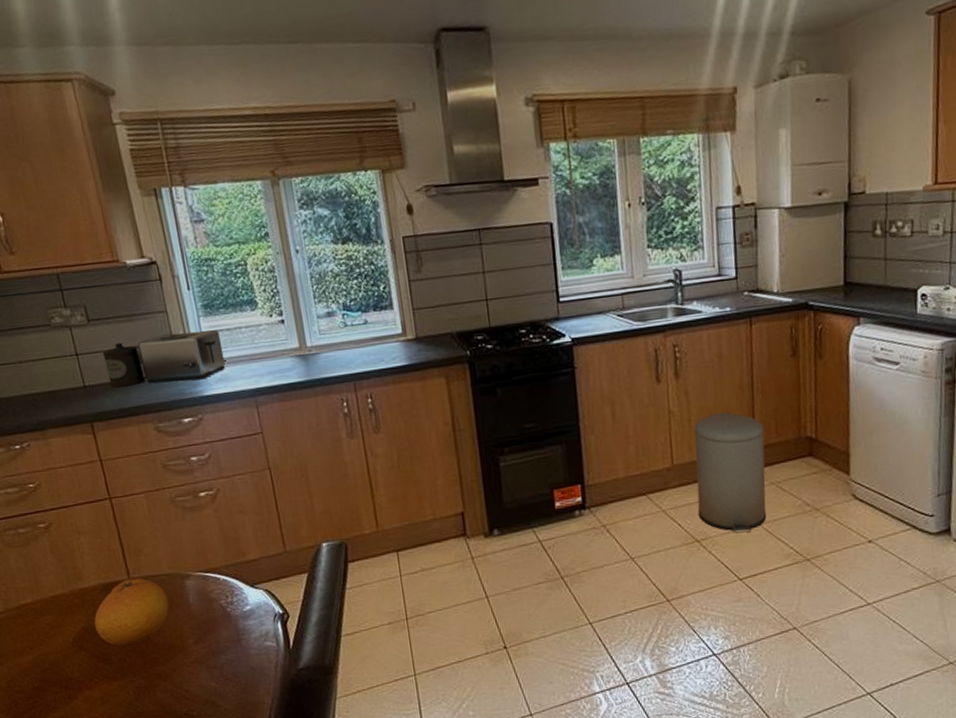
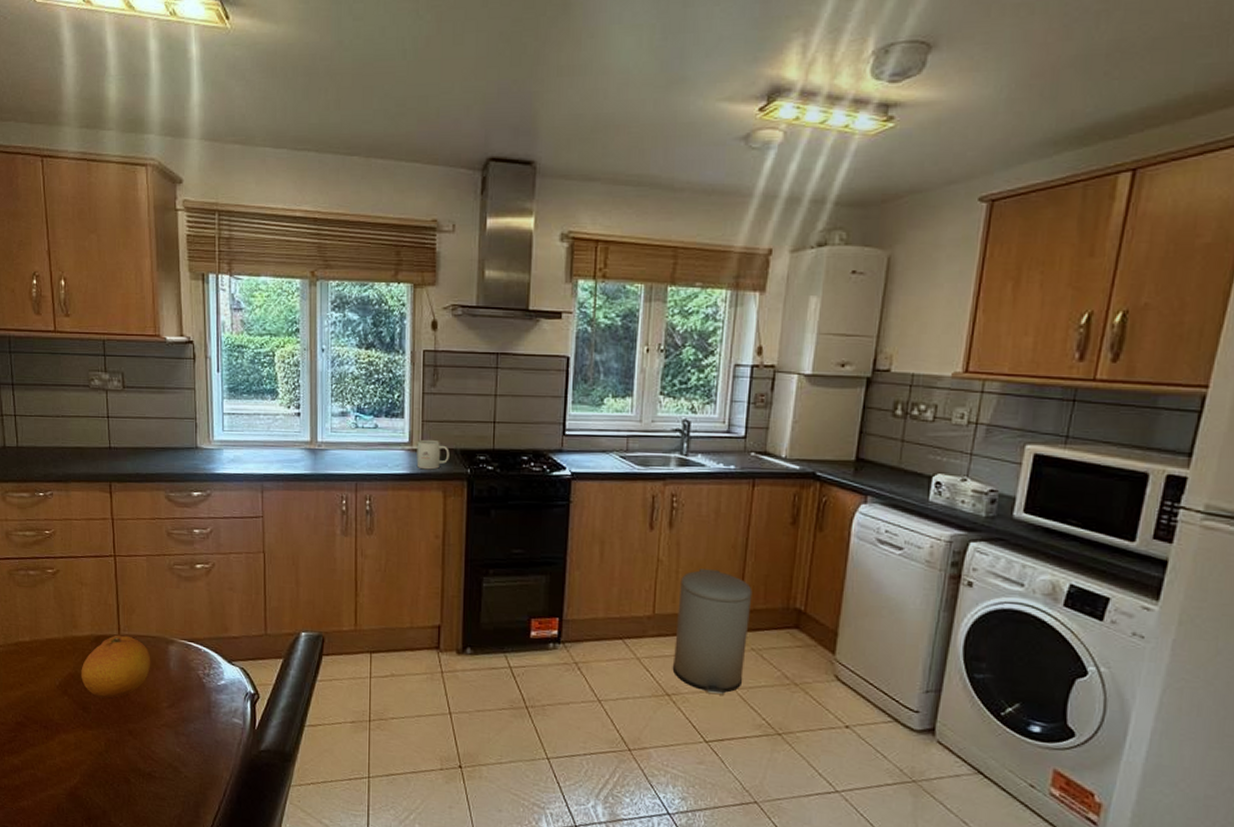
canister: present [103,342,145,388] -> none [131,411,165,454]
toaster: present [137,330,226,384] -> none [164,410,240,458]
mug: none [411,326,447,359] -> present [416,439,450,470]

